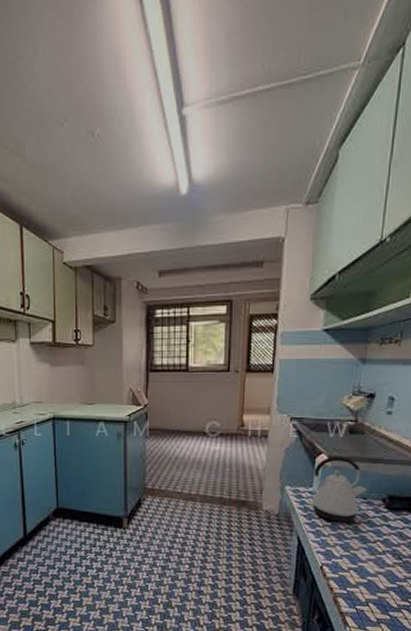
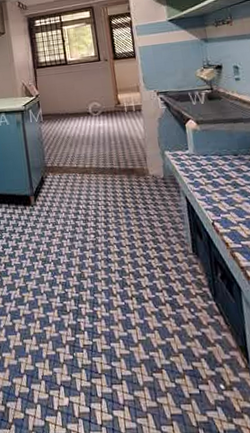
kettle: present [308,456,367,522] -> none [186,120,236,179]

